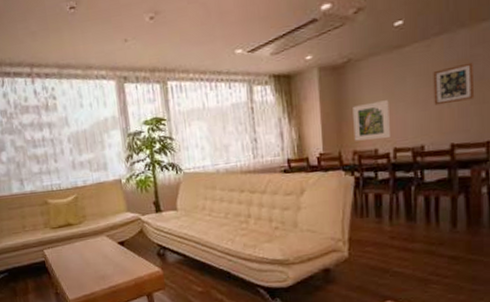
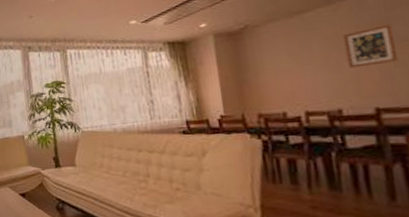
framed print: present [353,100,390,141] -> none [253,63,300,104]

